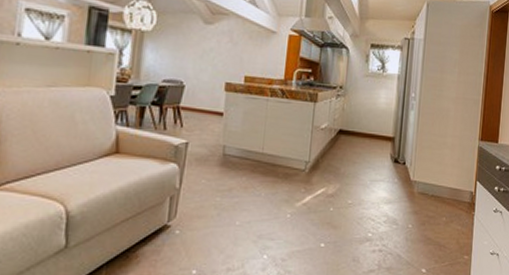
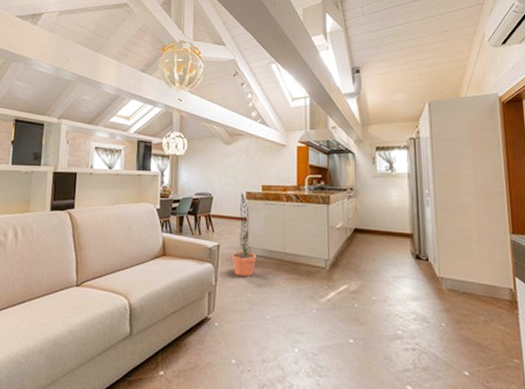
decorative plant: none [201,83,230,179] -> present [231,193,256,277]

